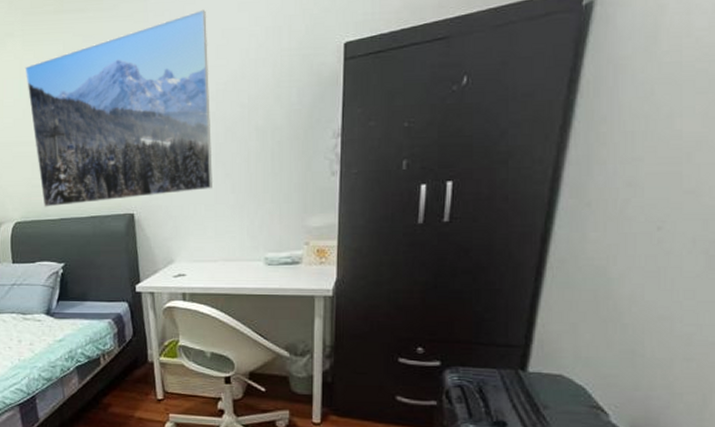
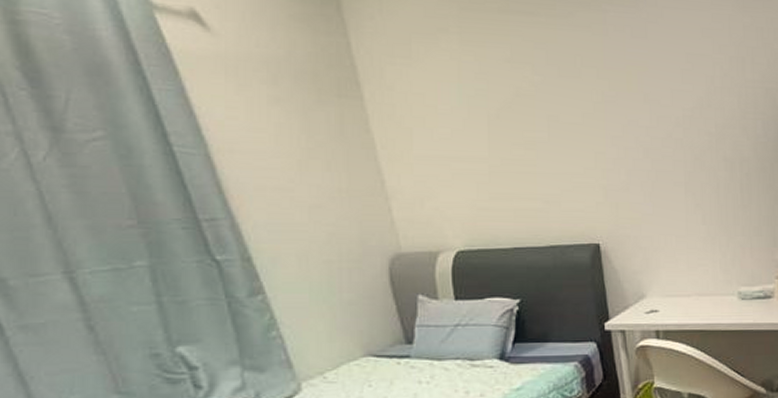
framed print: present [25,9,213,207] -> none [464,30,683,234]

